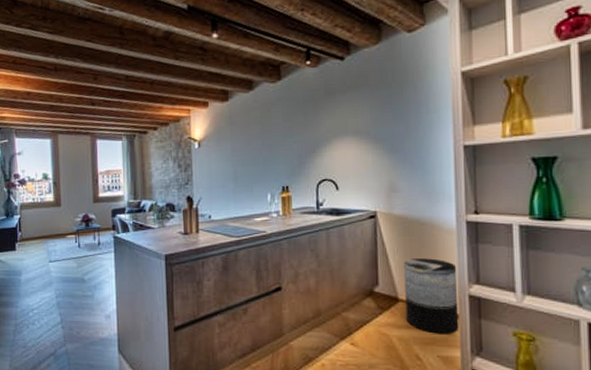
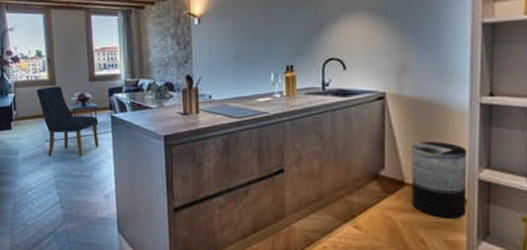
chair: none [42,208,101,277] -> present [36,86,99,157]

